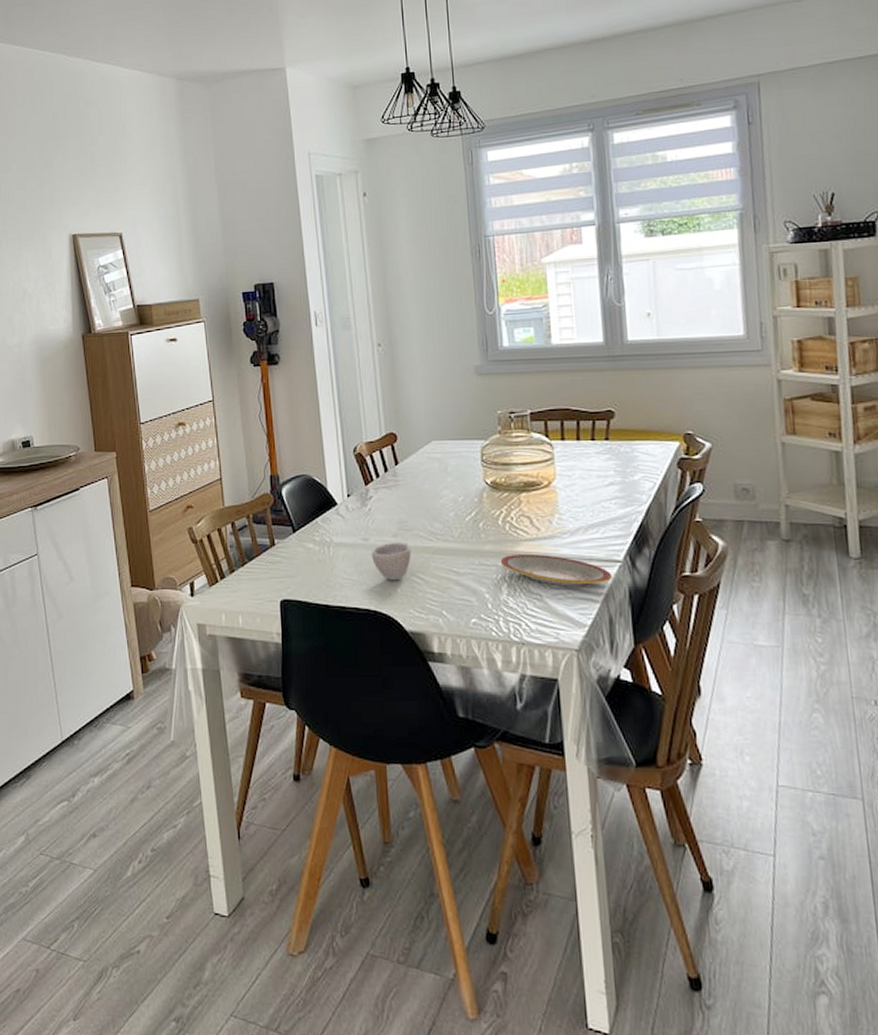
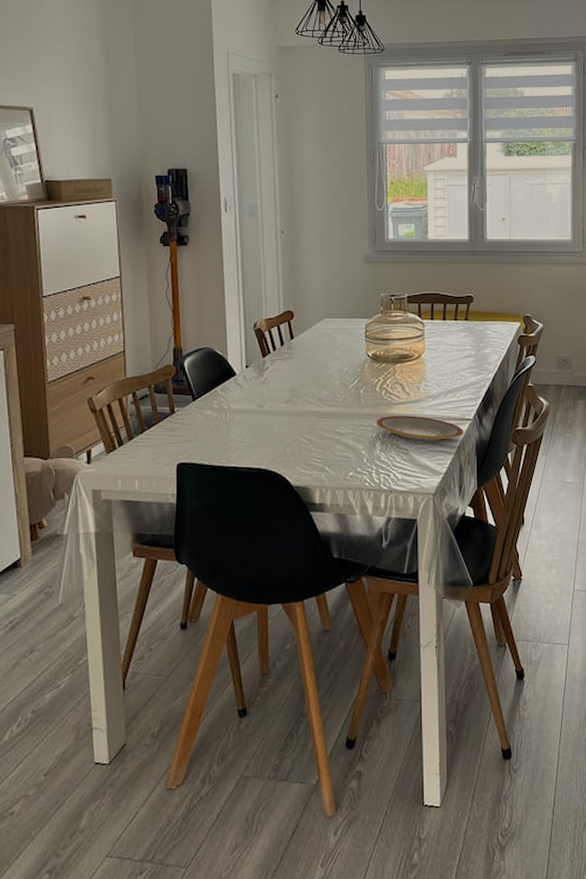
cup: present [371,541,411,581] -> none [264,407,300,442]

